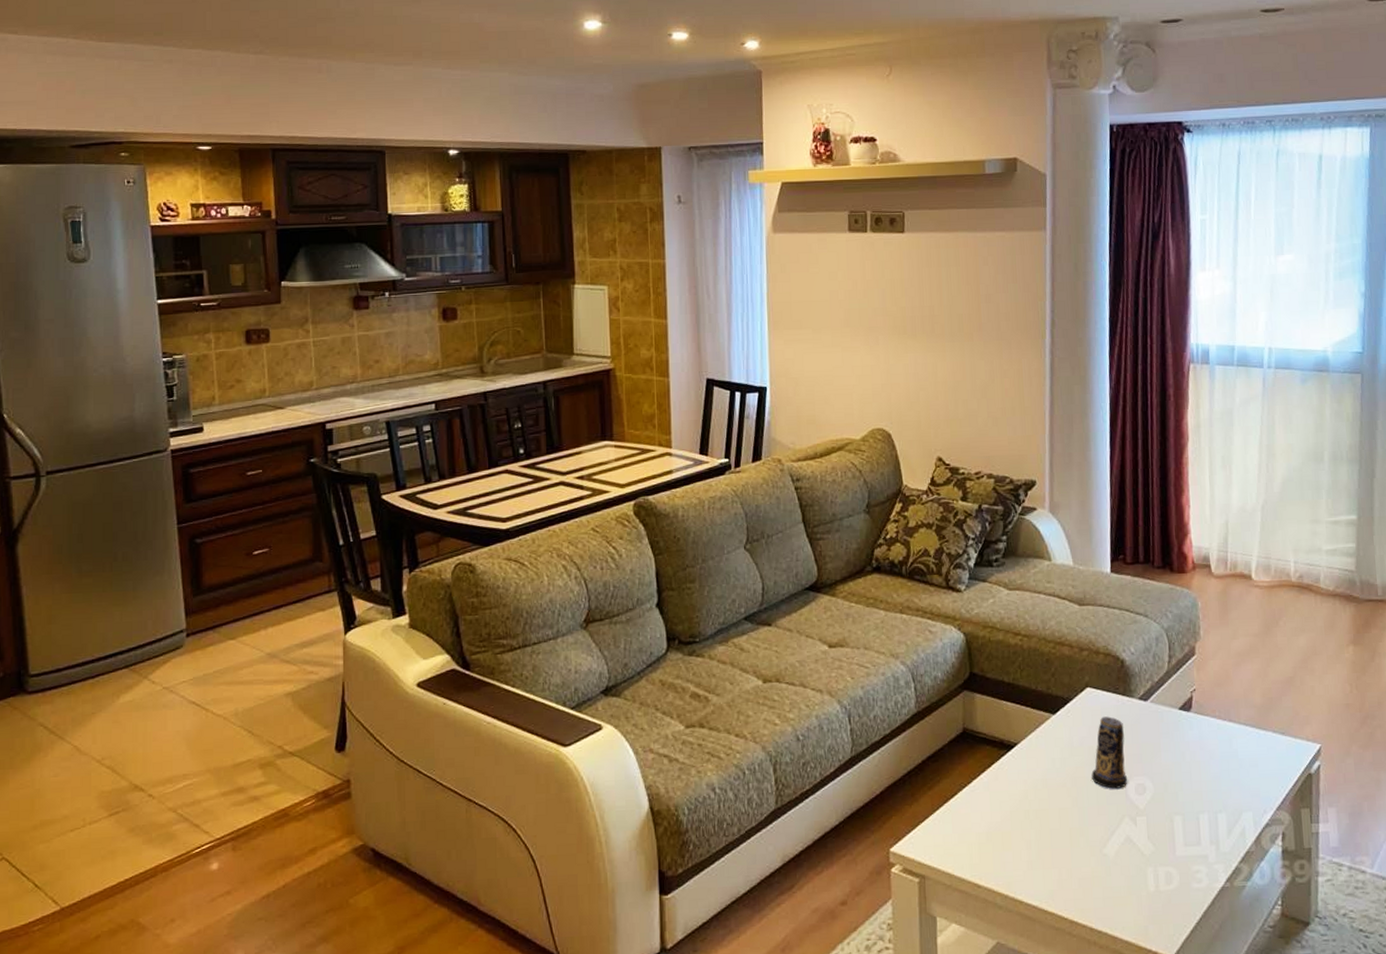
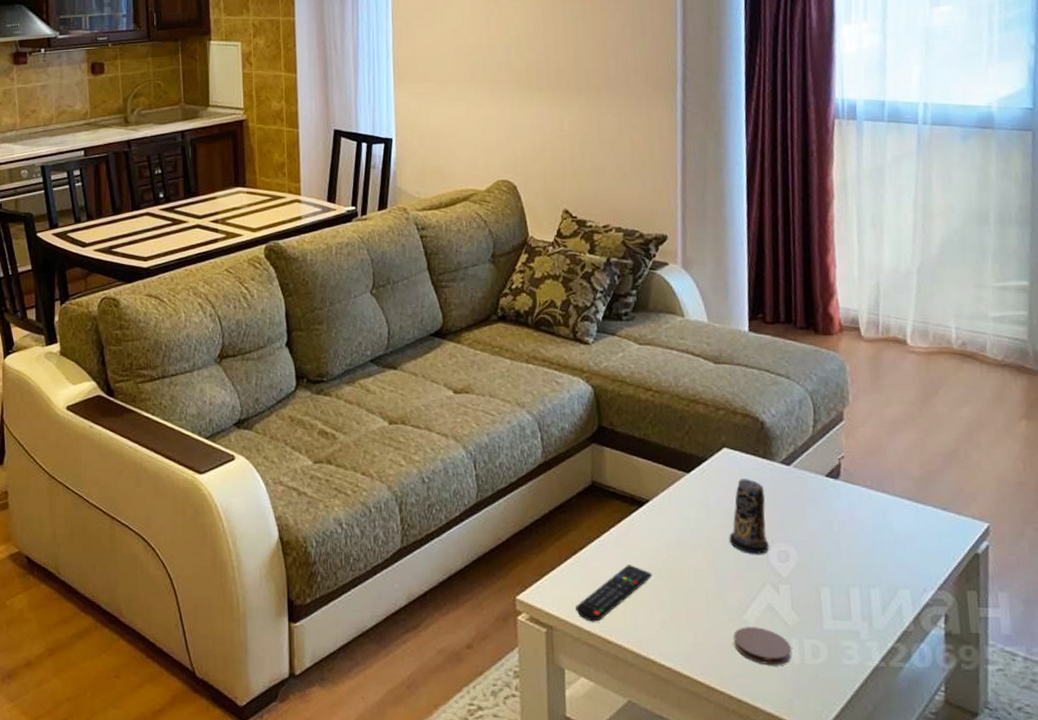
remote control: none [947,807,1020,868] -> present [576,564,652,622]
coaster: none [1095,859,1147,895] -> present [733,627,791,665]

